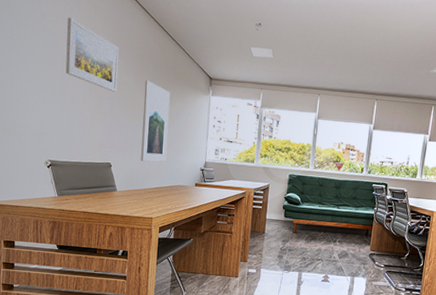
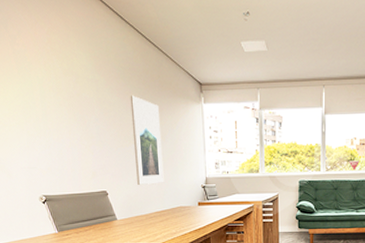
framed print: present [65,17,119,92] -> none [37,36,102,113]

